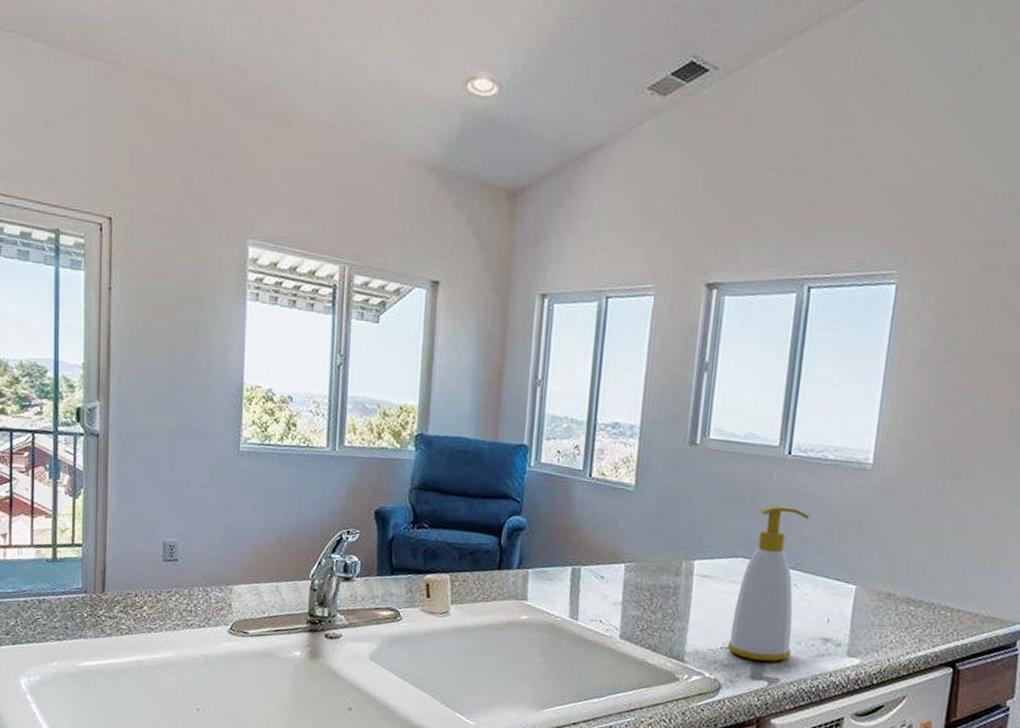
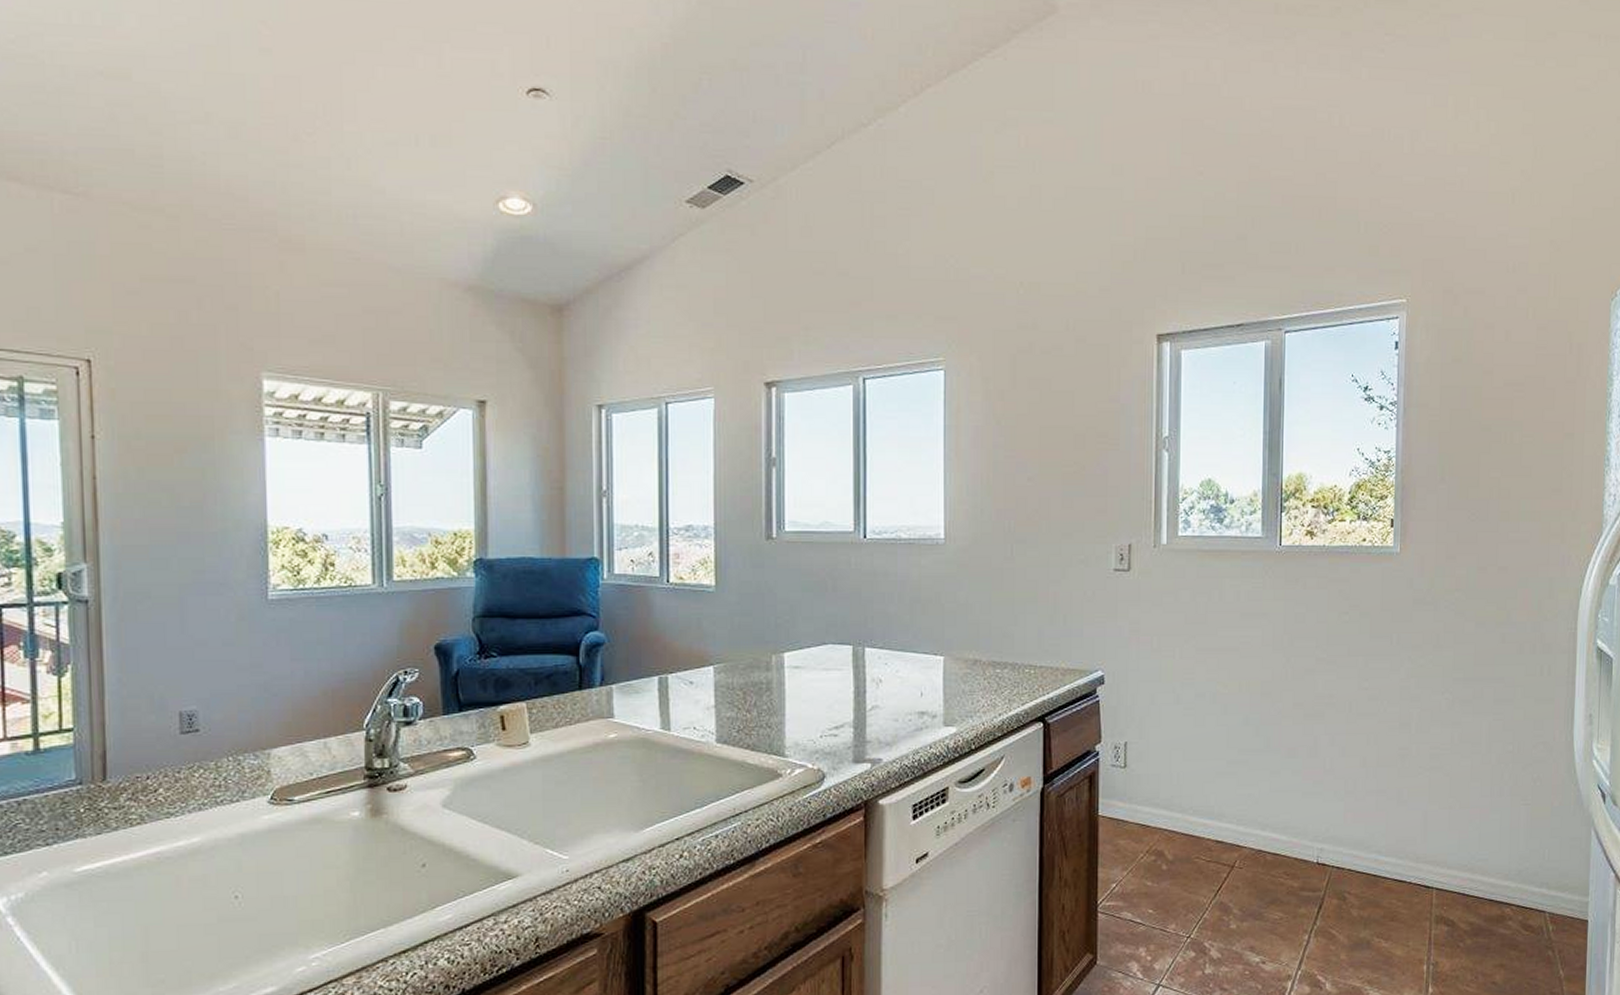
soap bottle: present [728,505,810,662] -> none [827,589,891,743]

